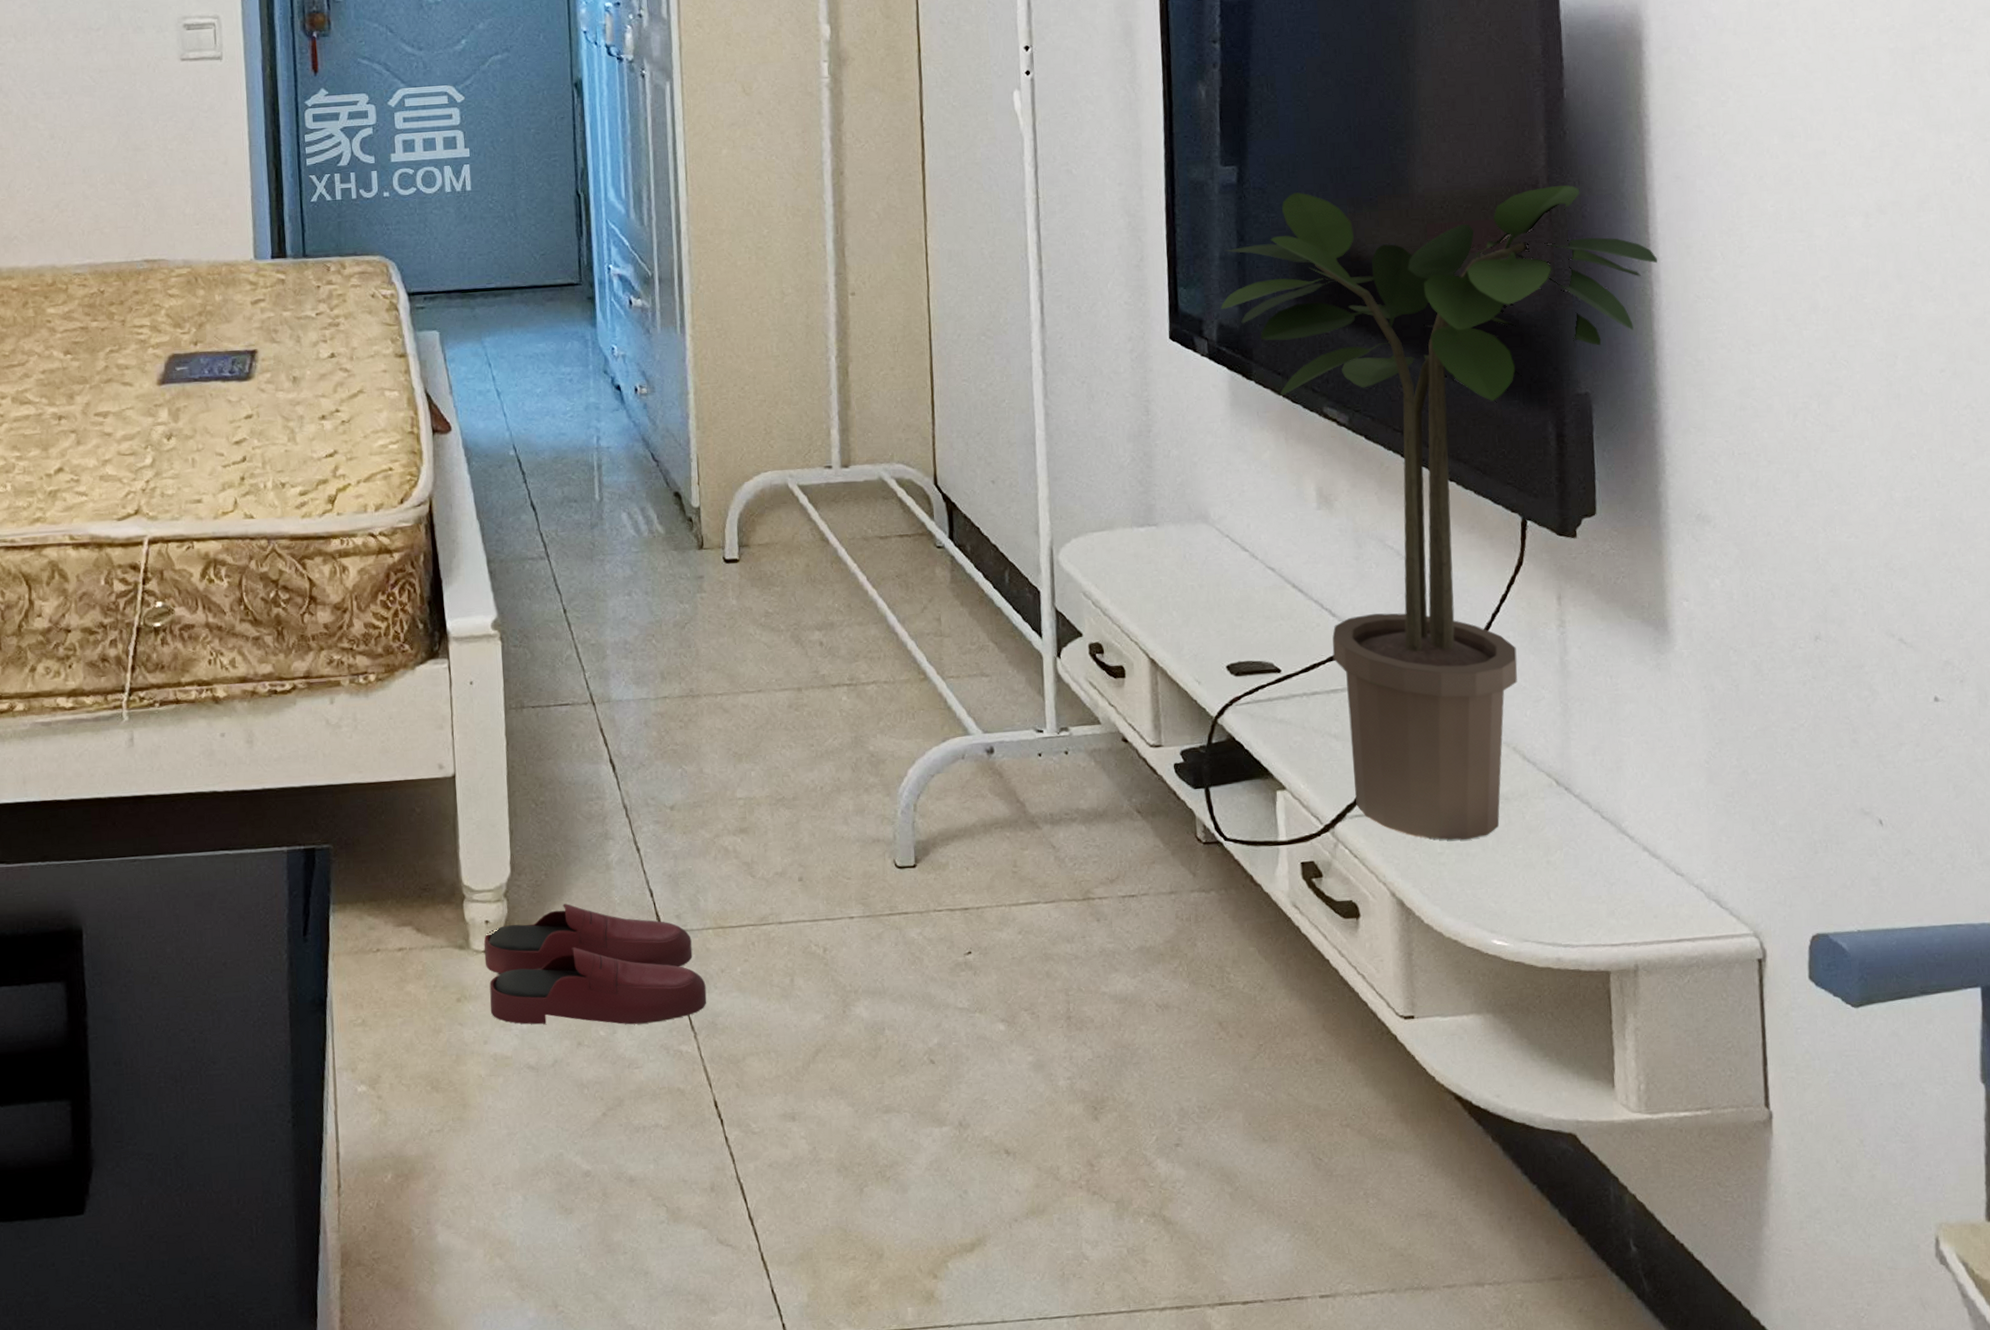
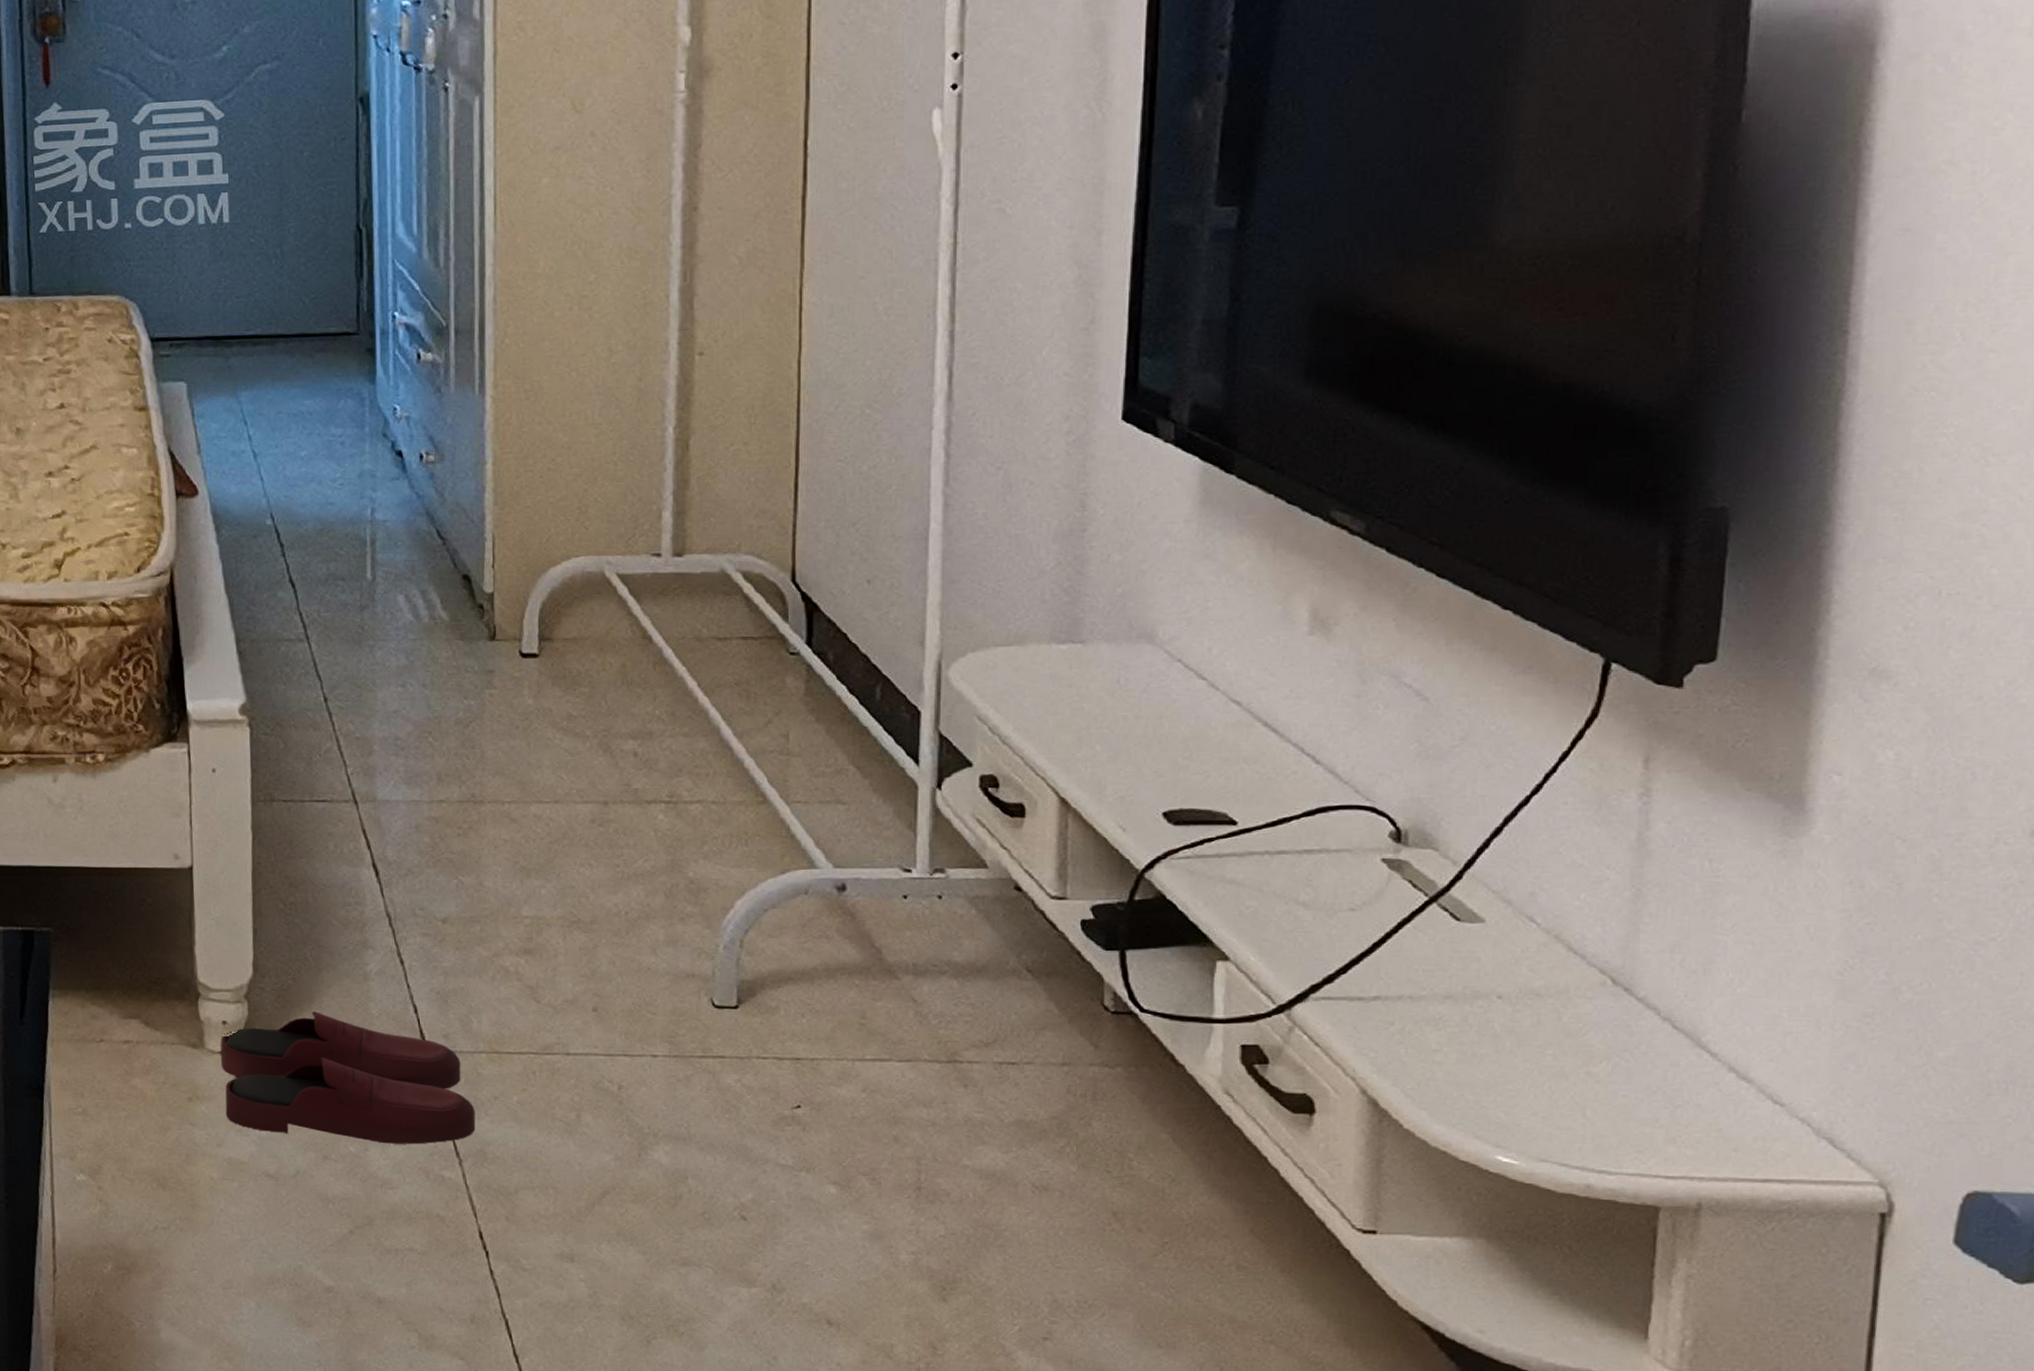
potted plant: present [1220,185,1657,840] -> none [1197,238,1858,1037]

